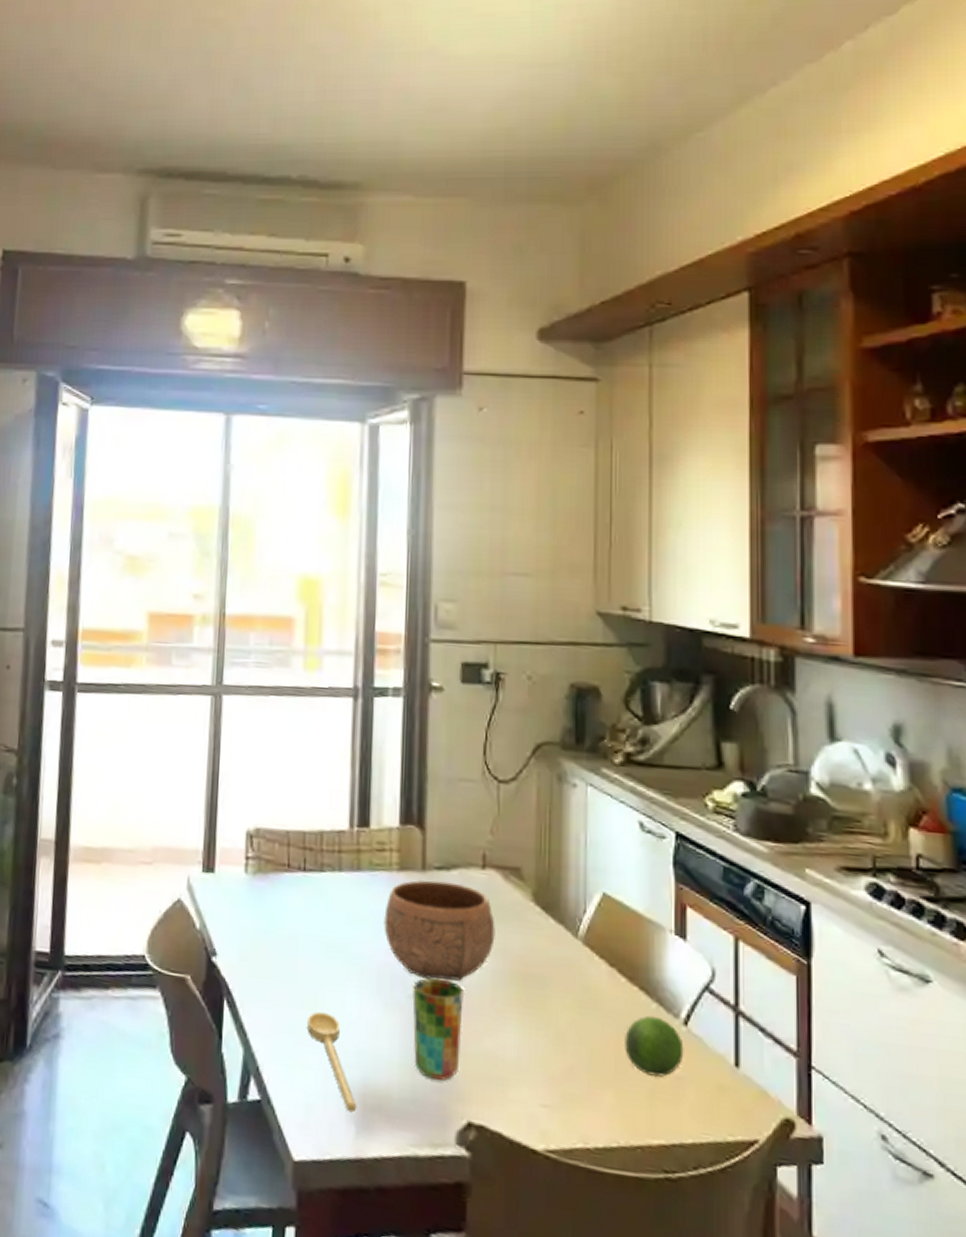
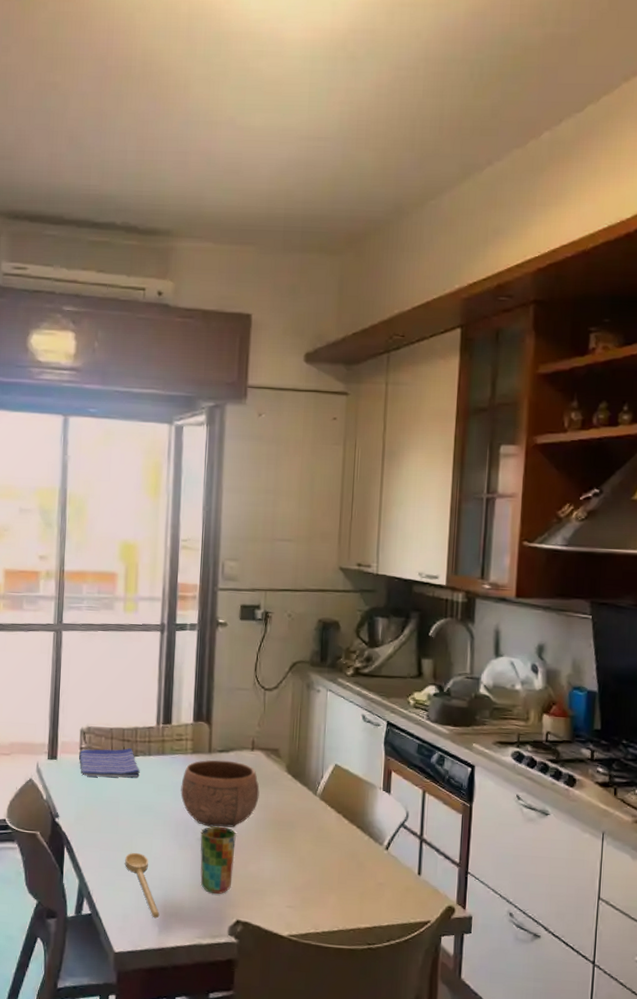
dish towel: none [244,859,327,902] -> present [79,748,140,778]
fruit: present [625,1015,684,1078] -> none [345,844,385,885]

